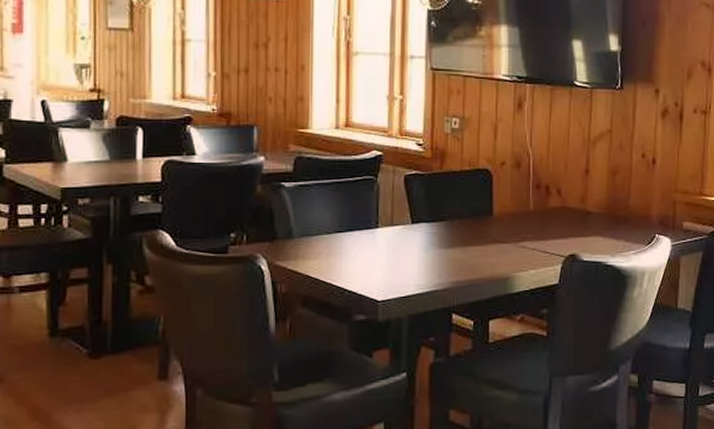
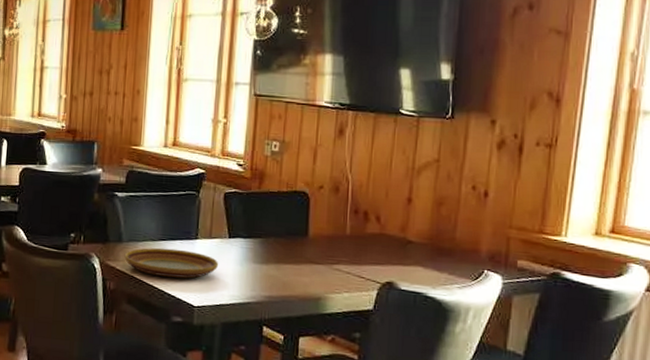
plate: none [296,240,403,273] -> present [124,248,219,278]

